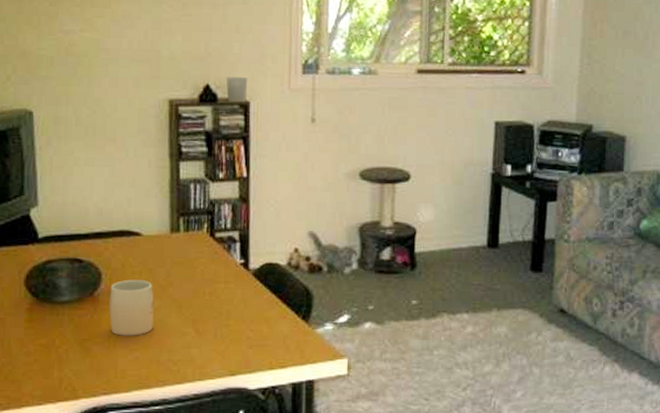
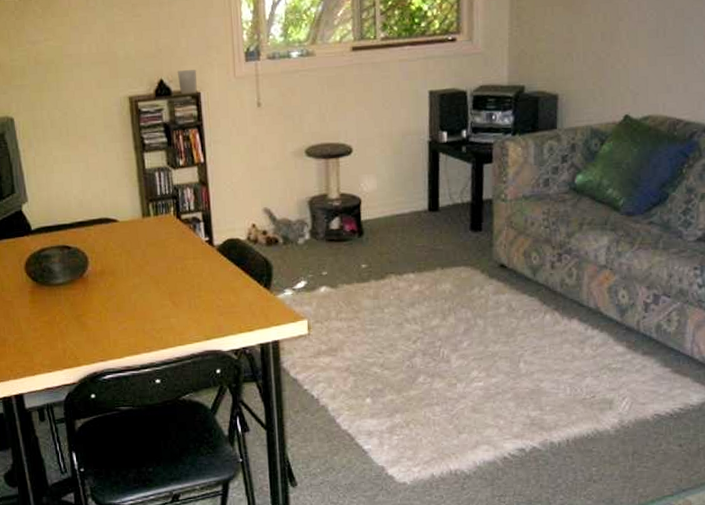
mug: present [108,279,154,336] -> none [96,260,136,311]

